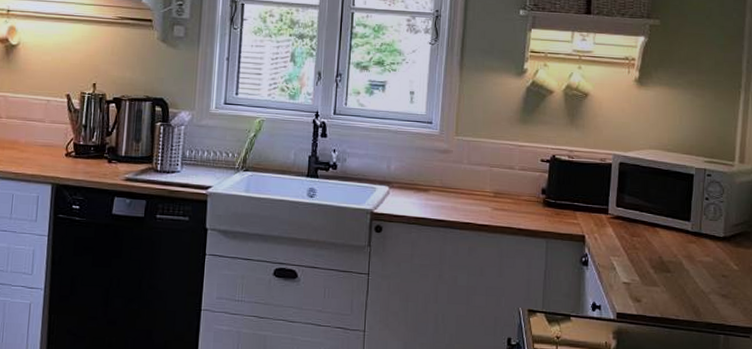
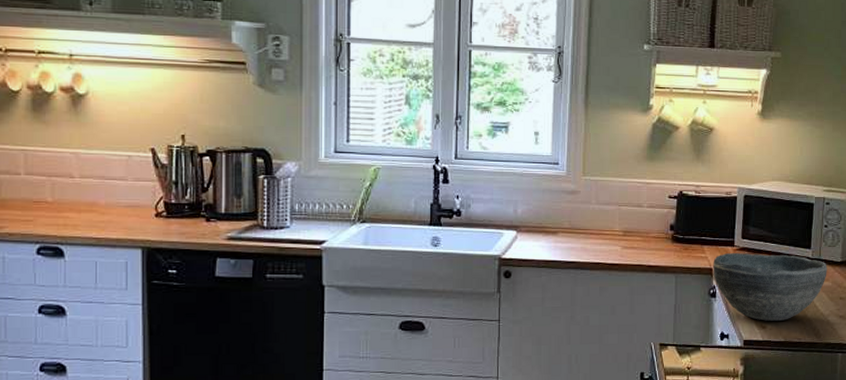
bowl: none [585,220,708,295] -> present [713,252,827,321]

